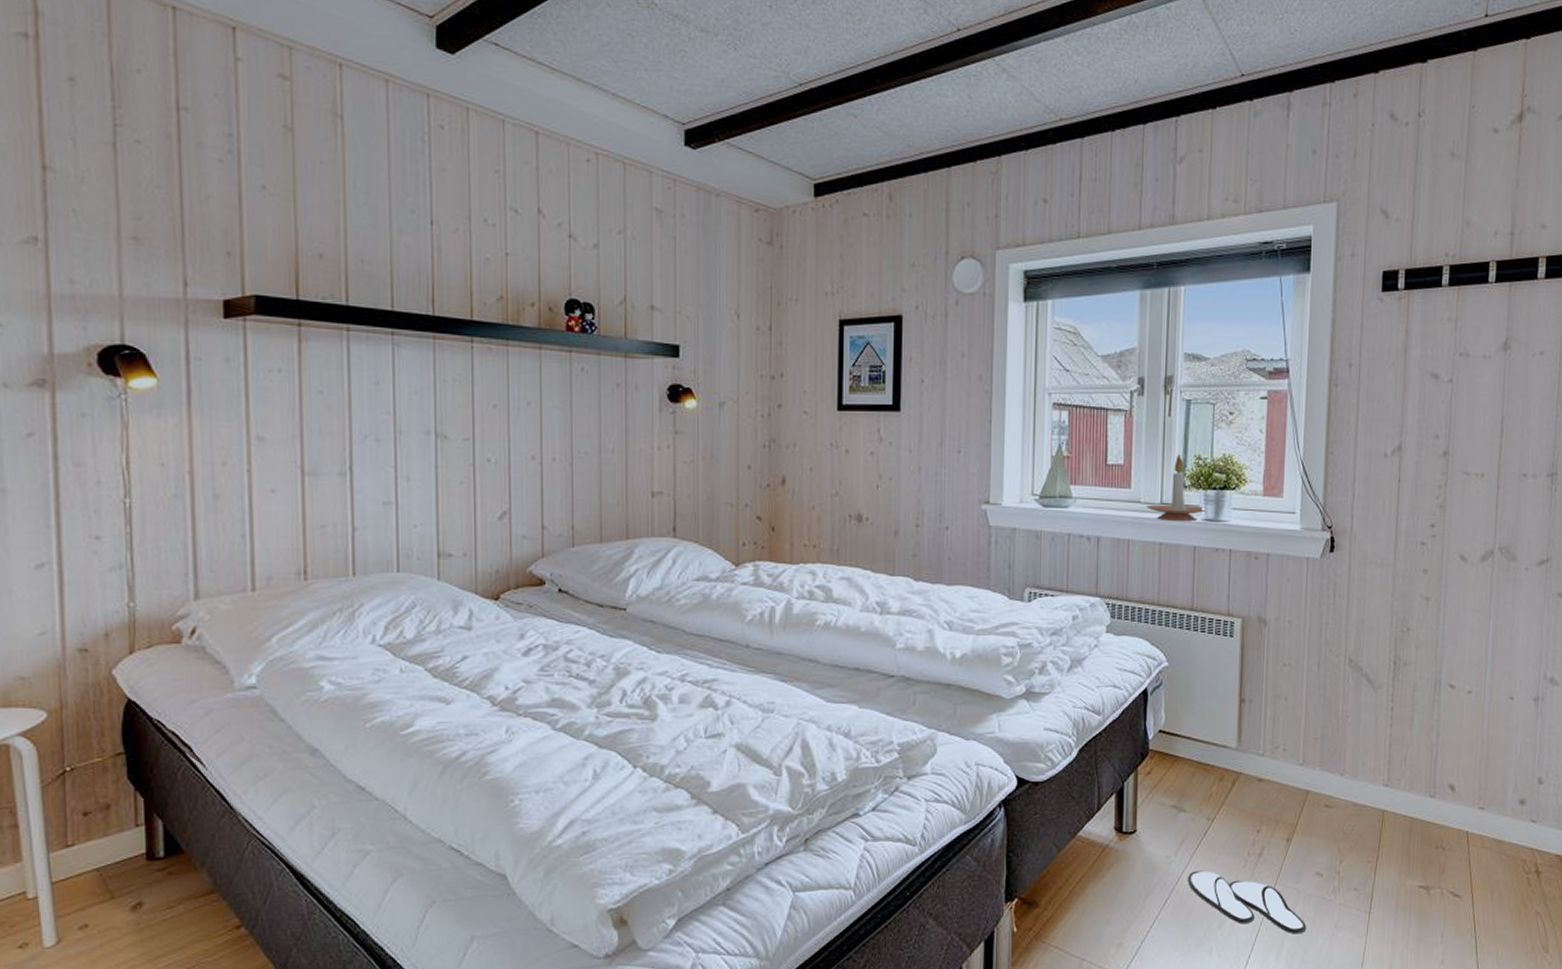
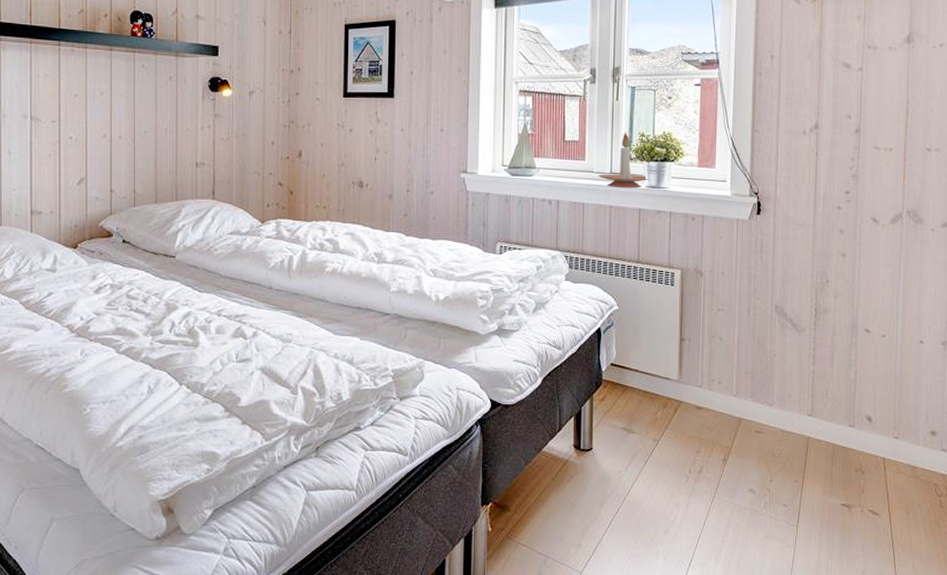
slippers: present [1188,870,1307,934] -> none [637,484,742,542]

